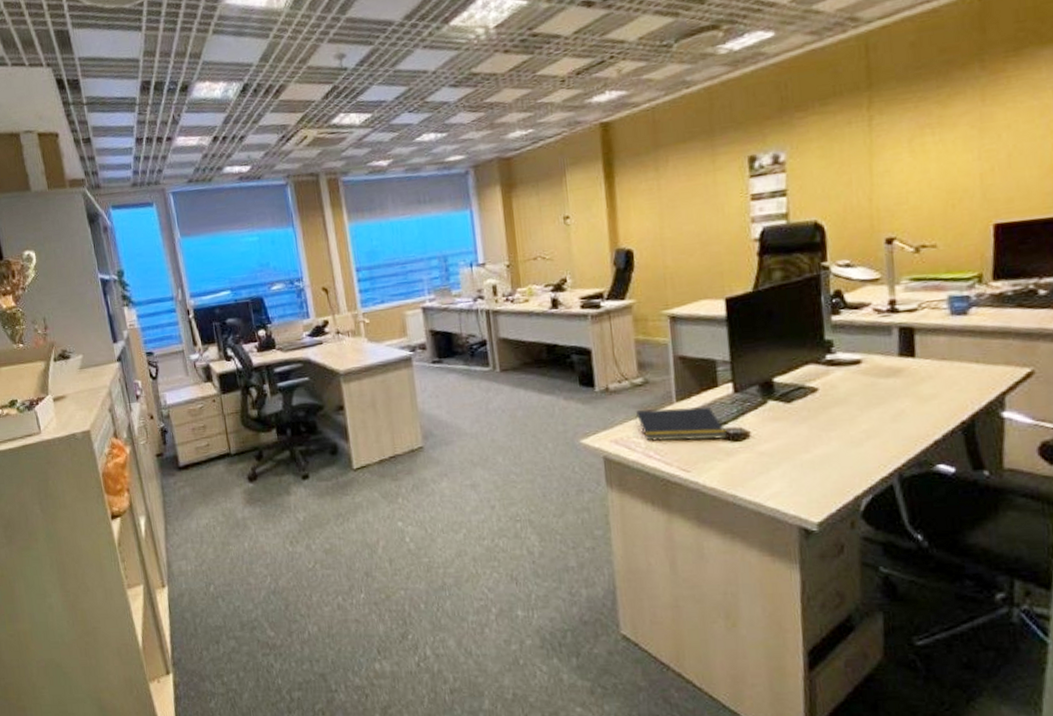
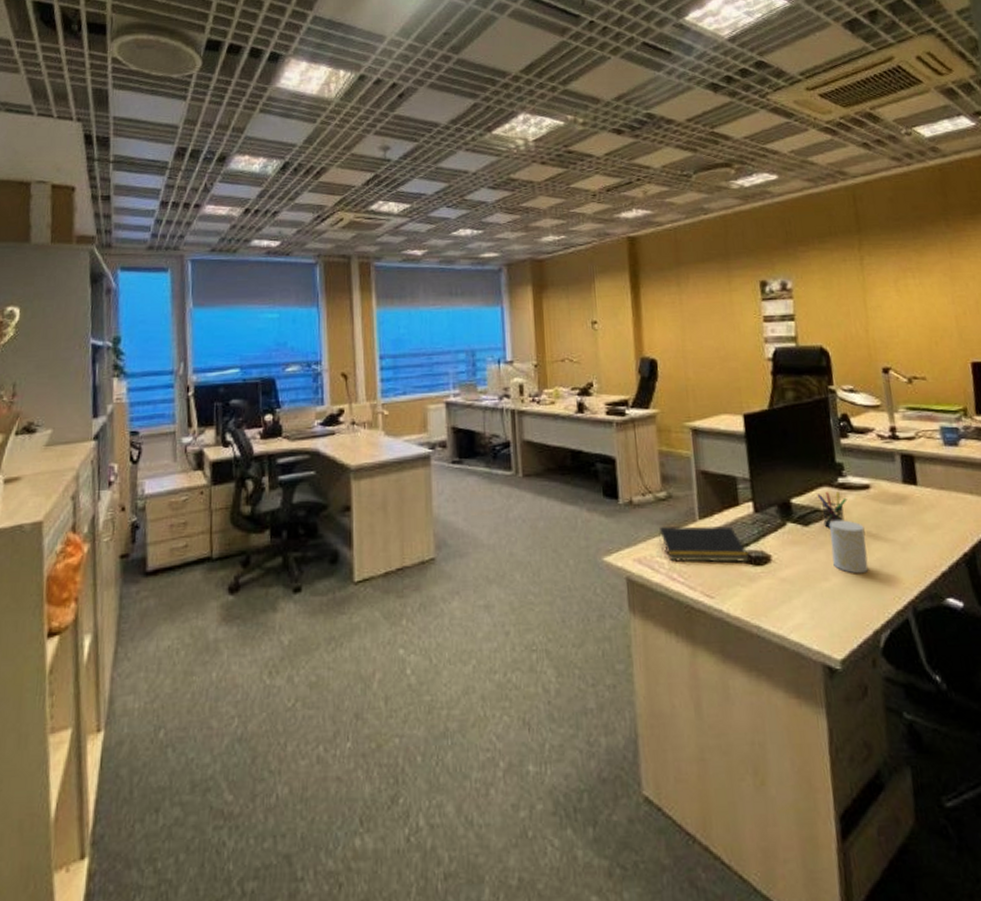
pen holder: none [802,368,835,404] -> present [817,491,847,528]
cup: none [813,395,854,446] -> present [829,520,869,574]

